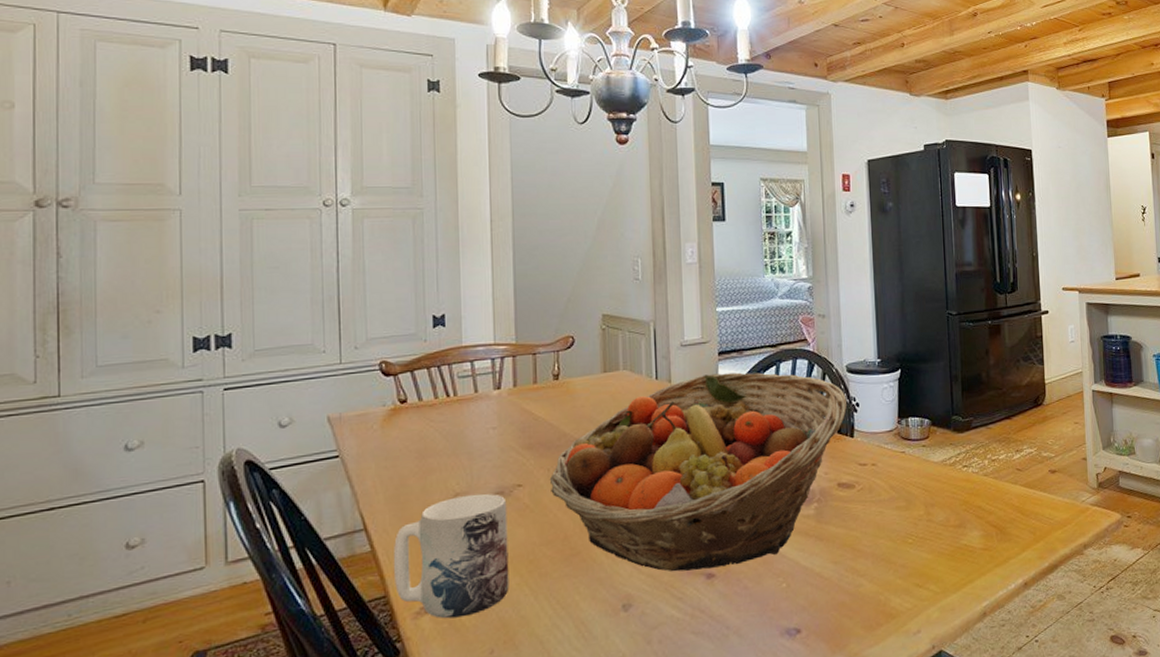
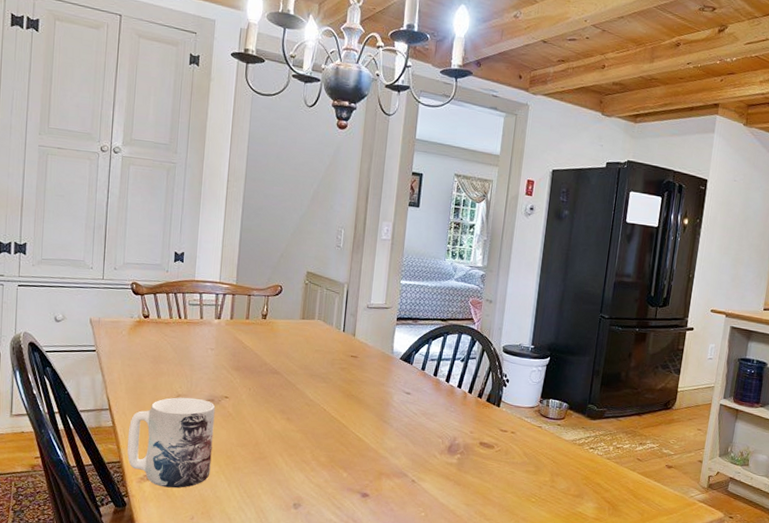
fruit basket: present [549,372,847,572] -> none [249,334,499,491]

